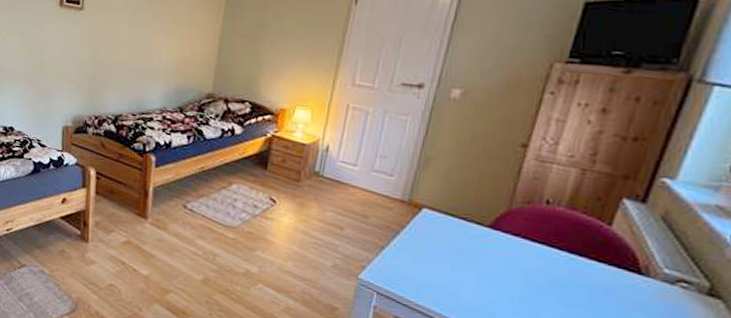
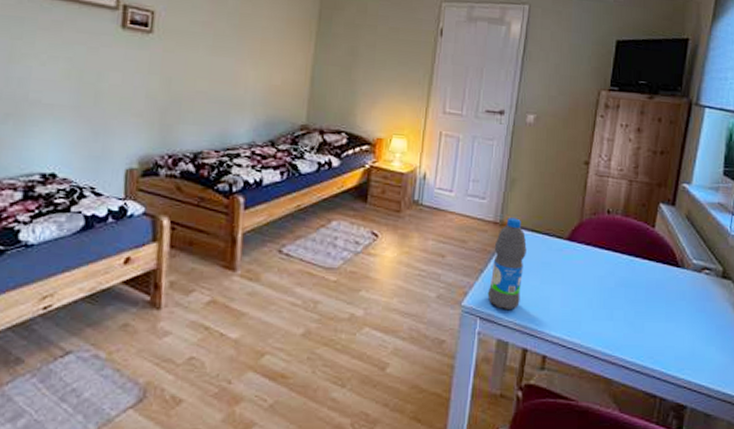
water bottle: none [387,197,438,290] -> present [487,217,527,309]

